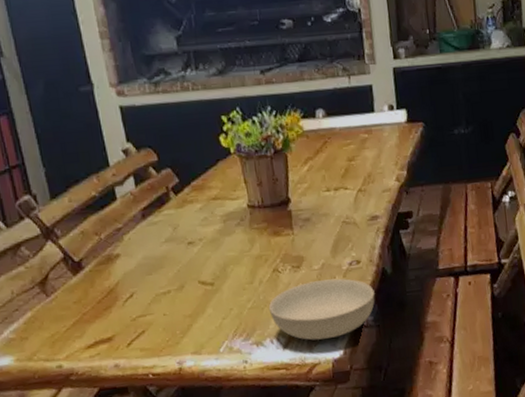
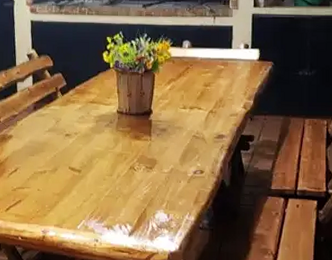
serving bowl: present [268,278,375,341] -> none [121,182,212,233]

